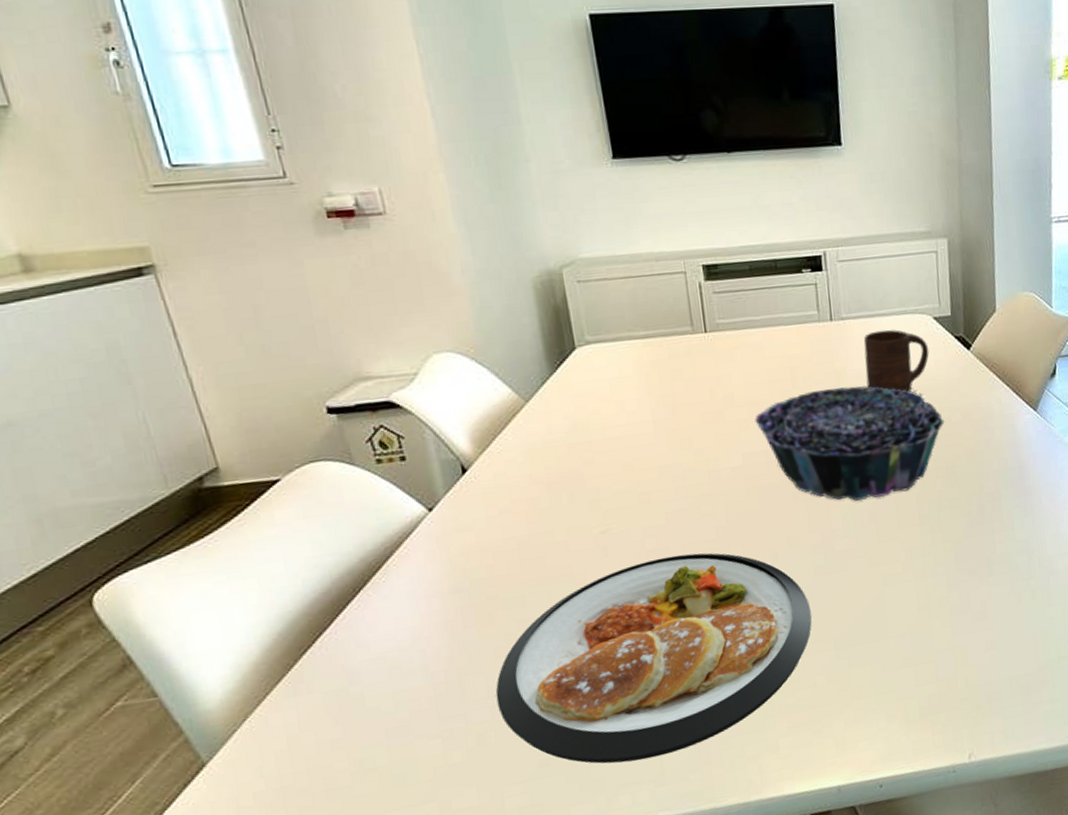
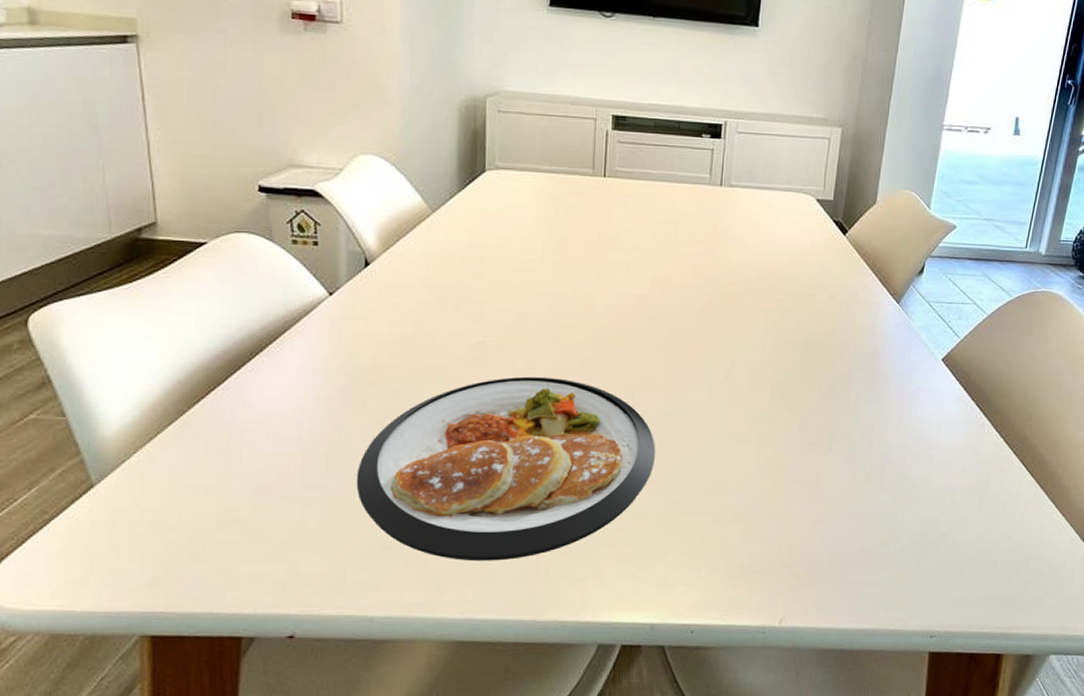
decorative bowl: present [755,385,945,501] -> none [635,248,811,359]
cup: present [863,329,929,392] -> none [744,202,807,265]

